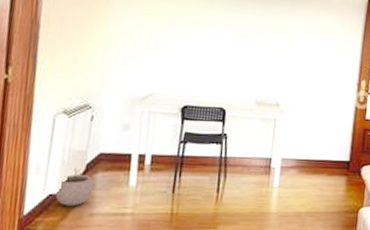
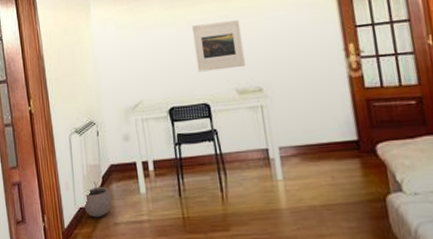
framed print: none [221,31,274,81] -> present [192,20,245,72]

